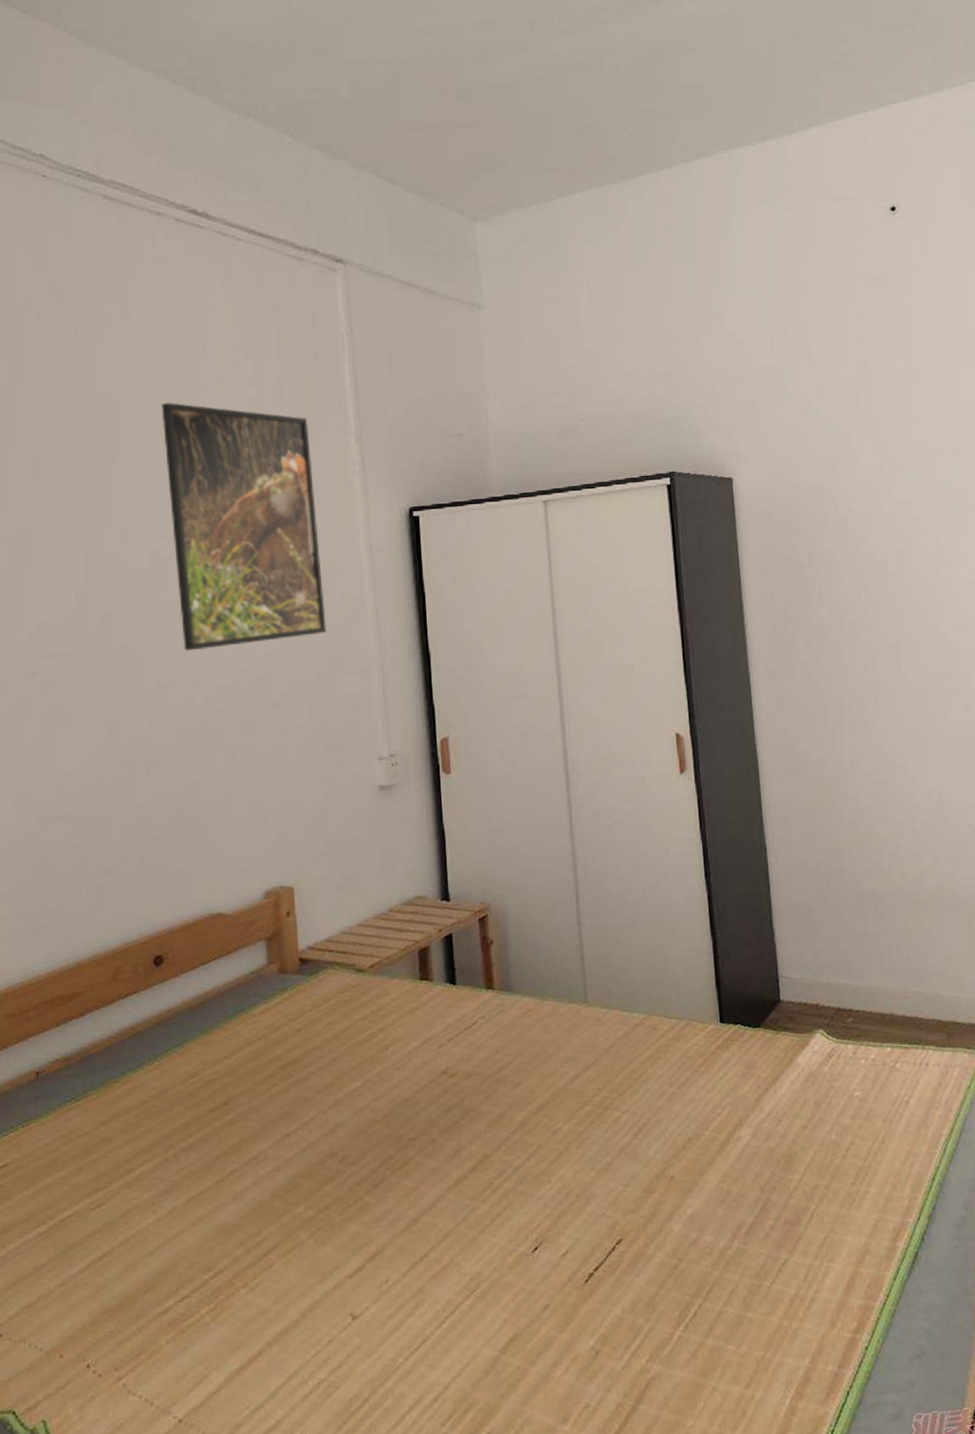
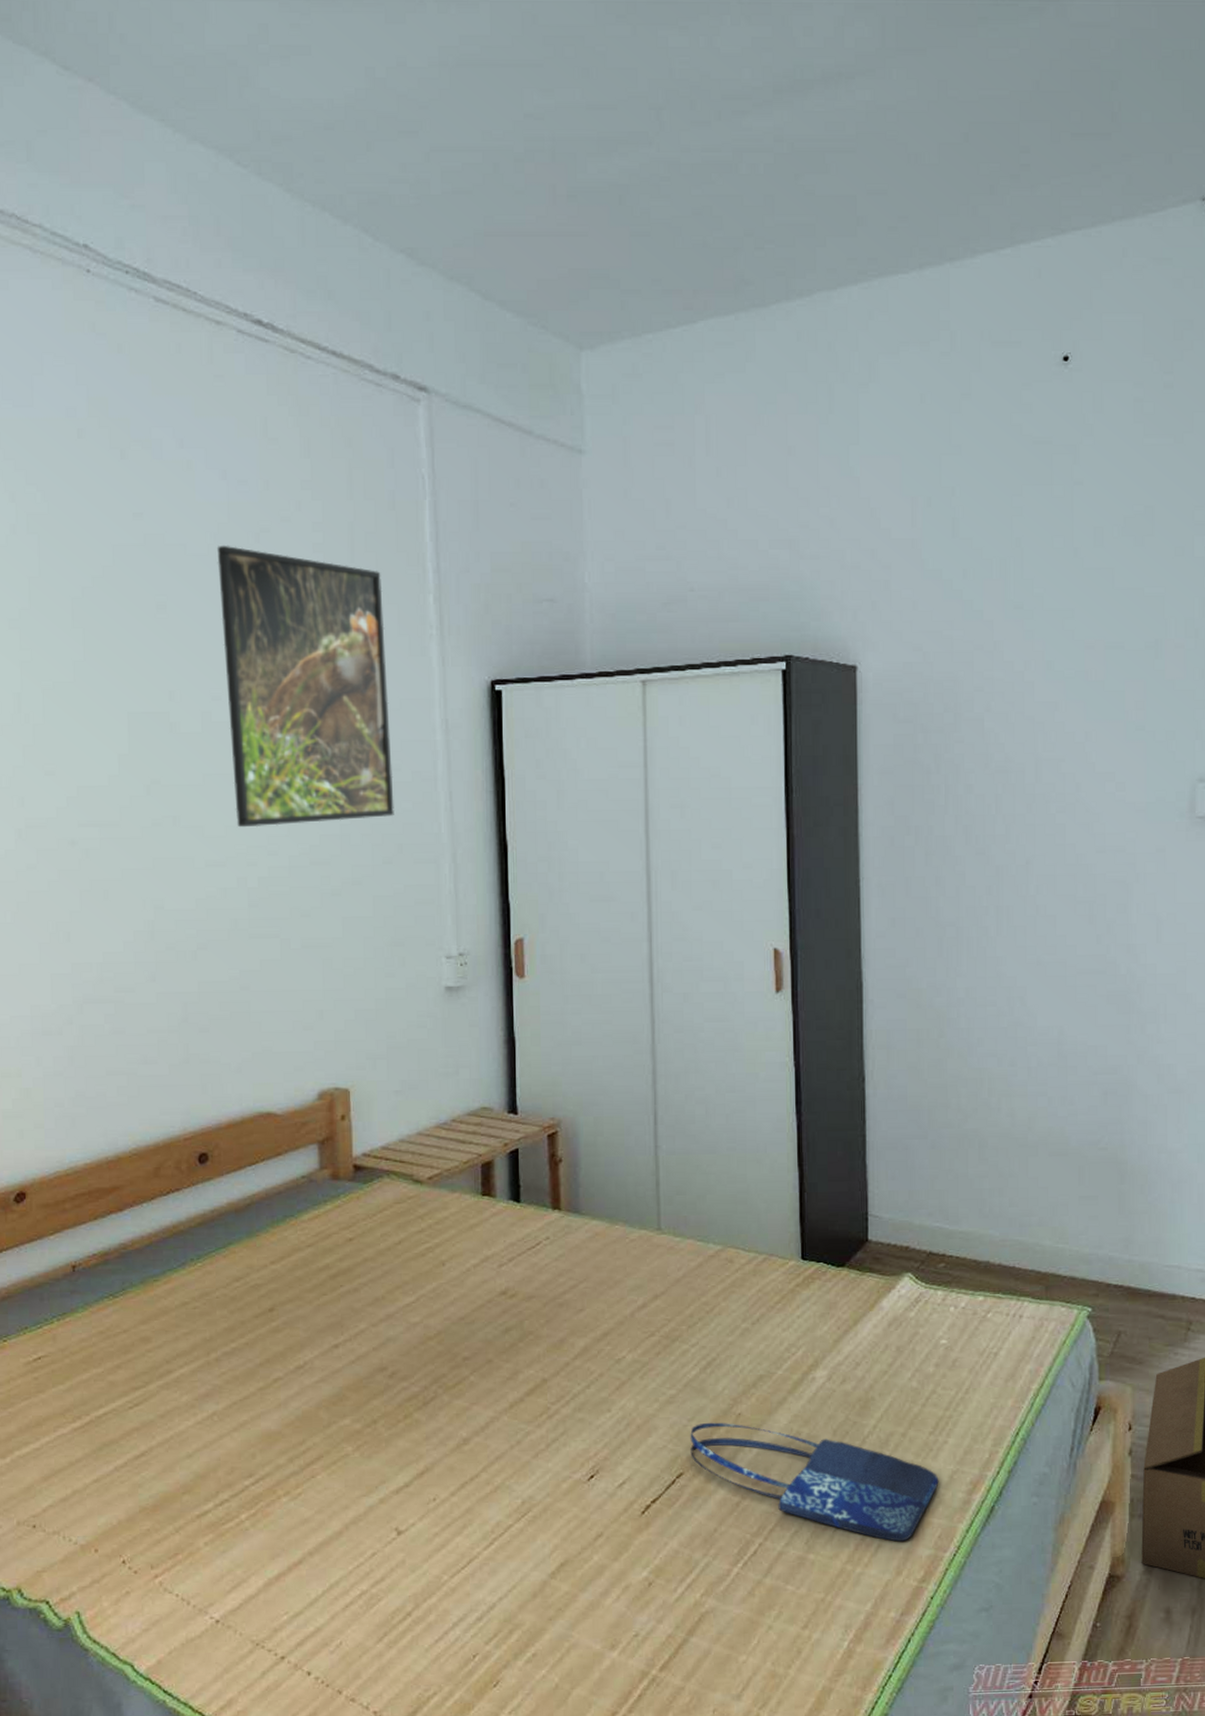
shopping bag: none [626,1186,864,1294] -> present [690,1422,939,1542]

